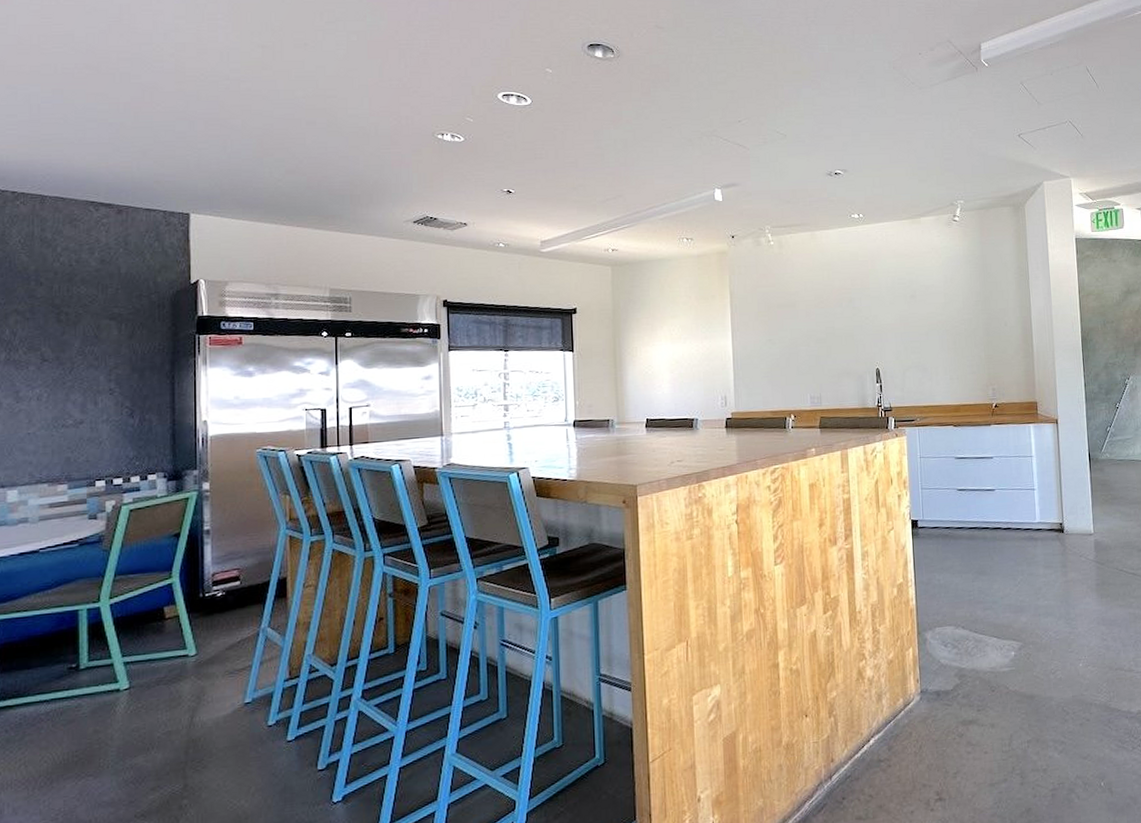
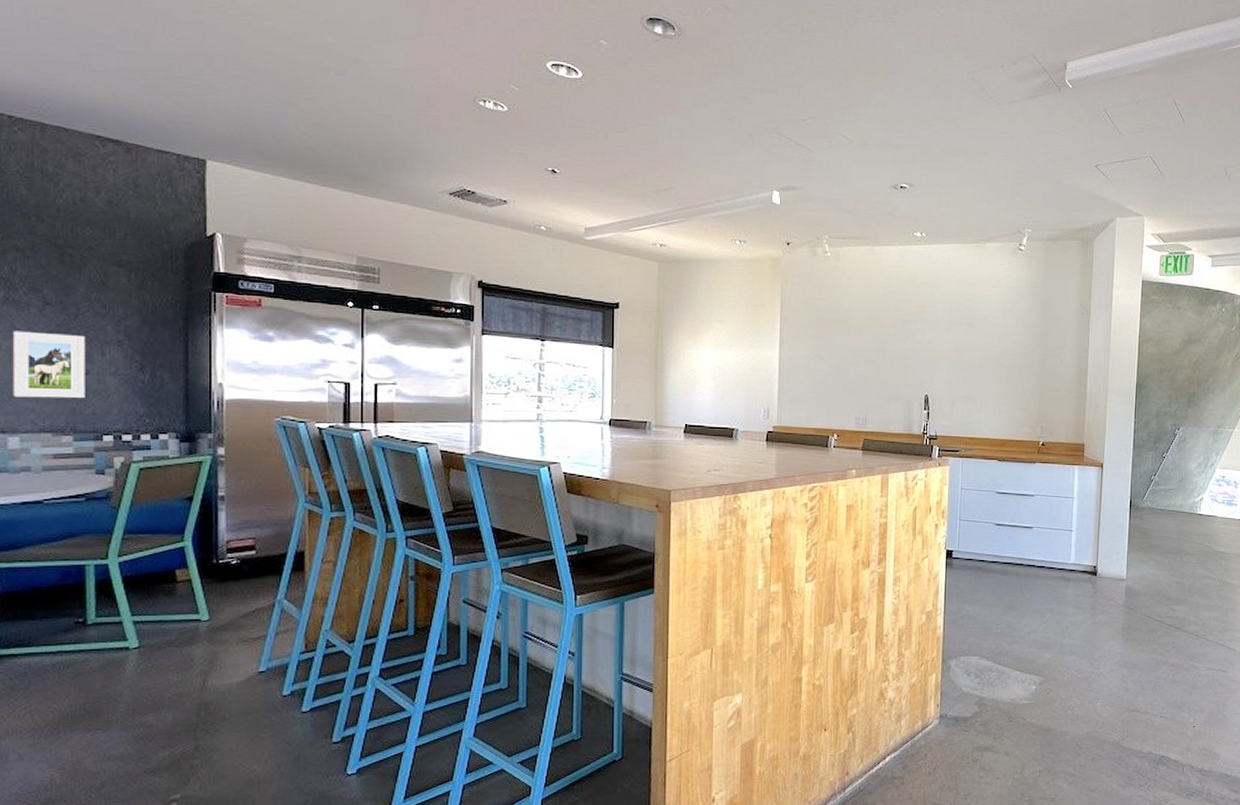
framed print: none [12,387,79,452] -> present [12,331,85,399]

